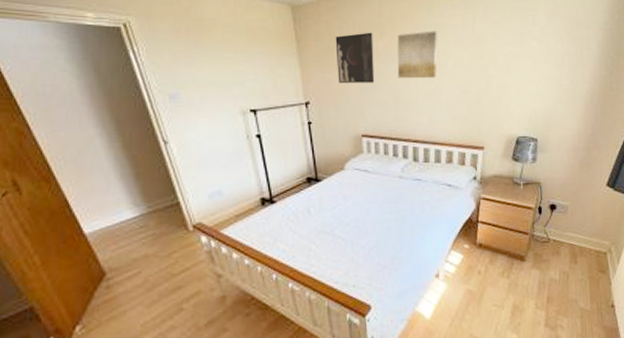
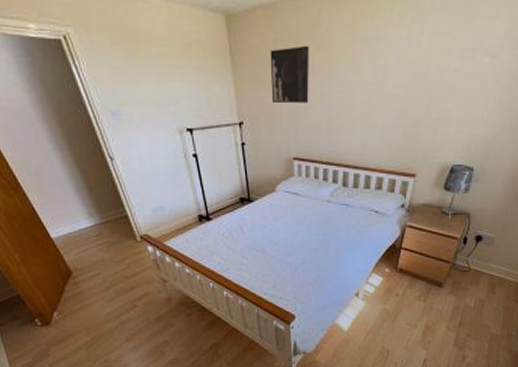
wall art: present [397,31,438,79] -> none [332,44,380,99]

